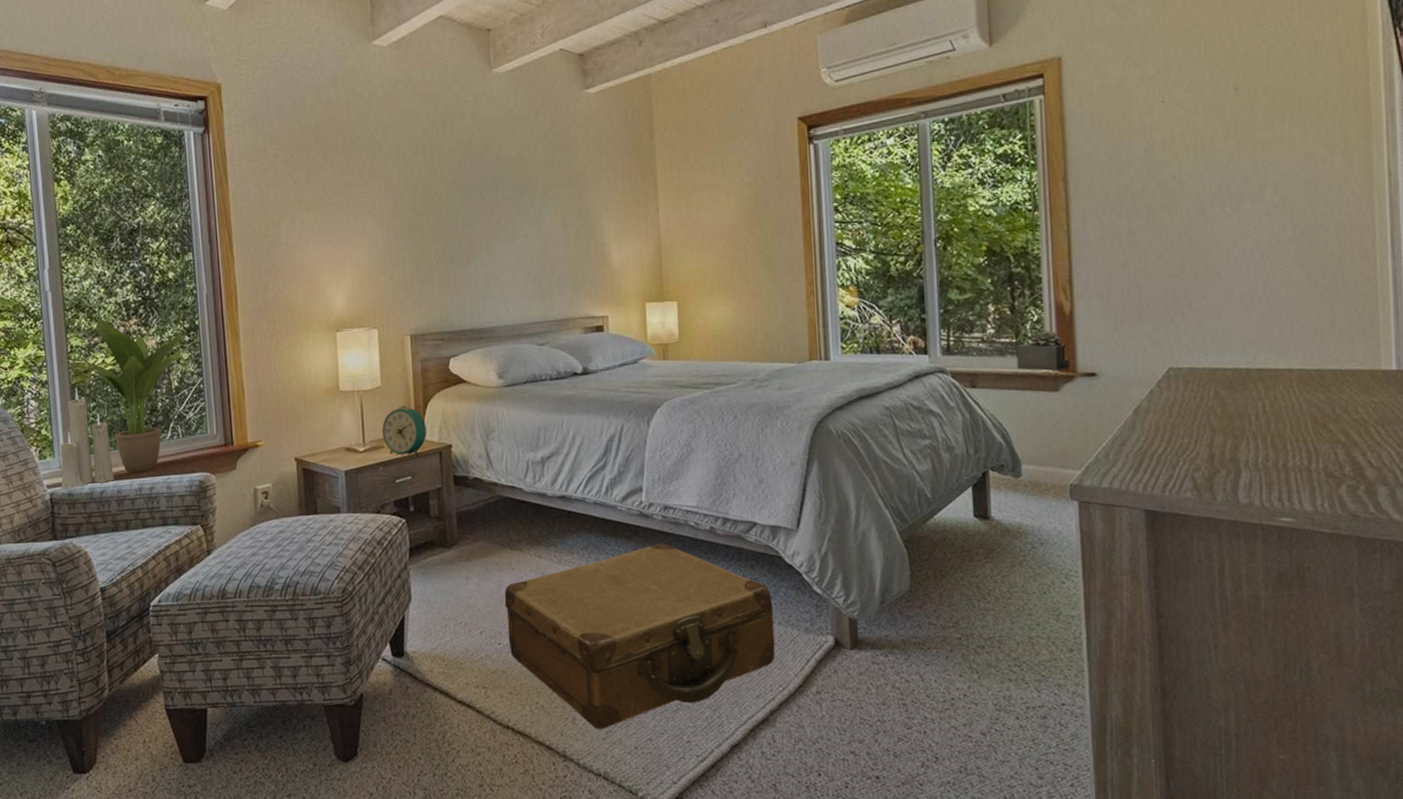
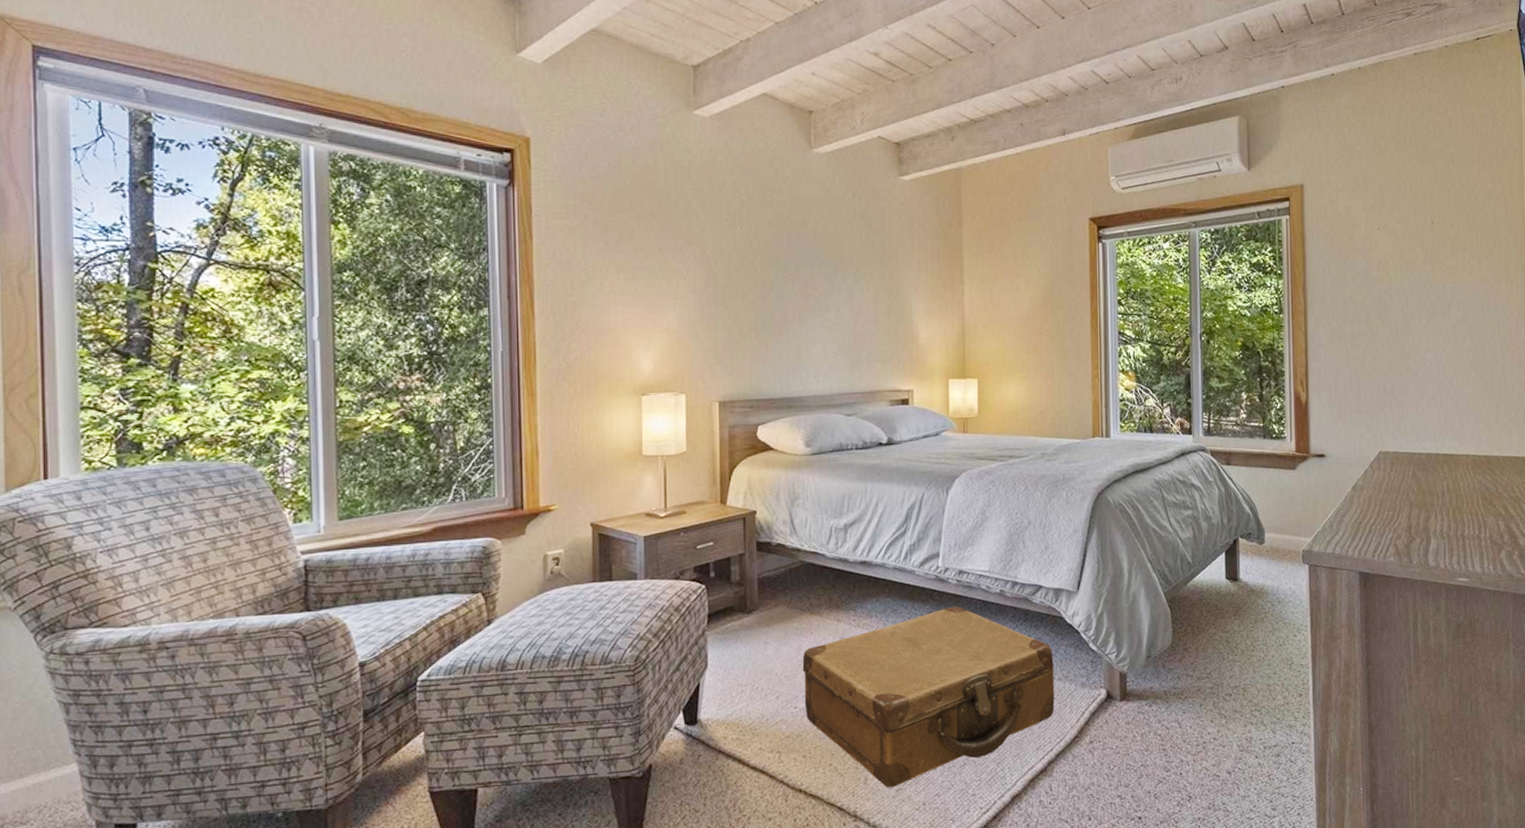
potted plant: present [59,318,187,474] -> none [325,371,477,539]
candle: present [60,388,114,490] -> none [318,446,383,556]
alarm clock: present [382,405,427,456] -> none [685,471,731,522]
succulent plant: present [1016,330,1069,372] -> none [1263,416,1304,453]

